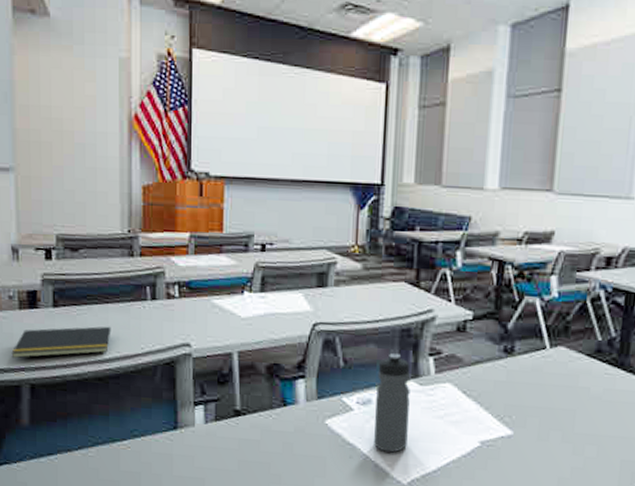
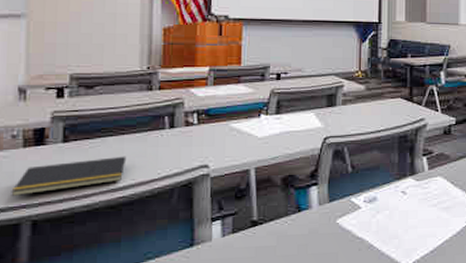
water bottle: present [374,353,410,453] -> none [379,157,409,241]

